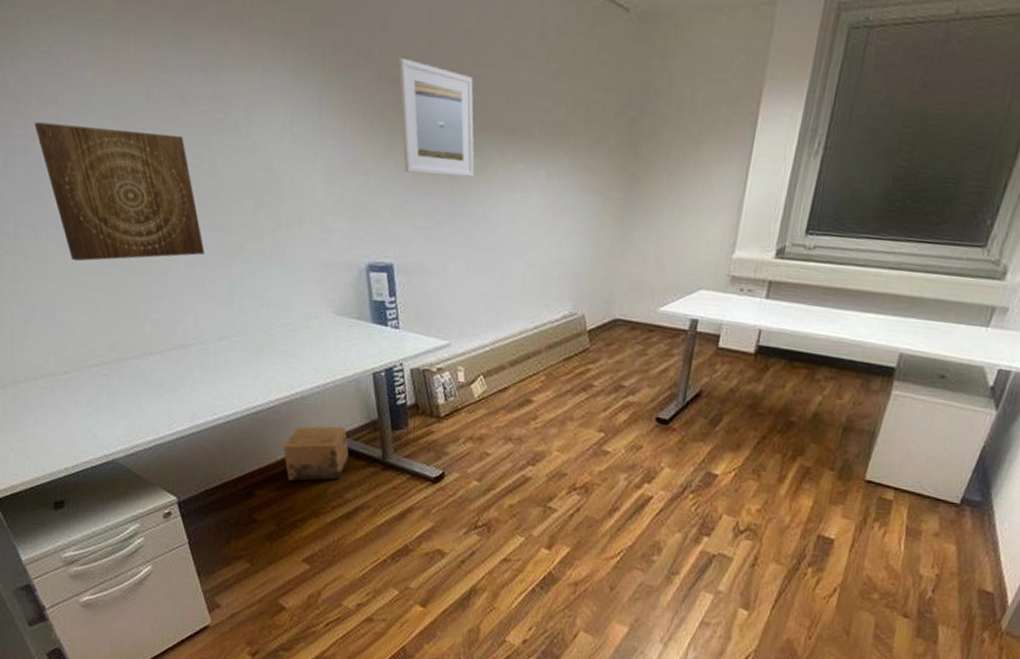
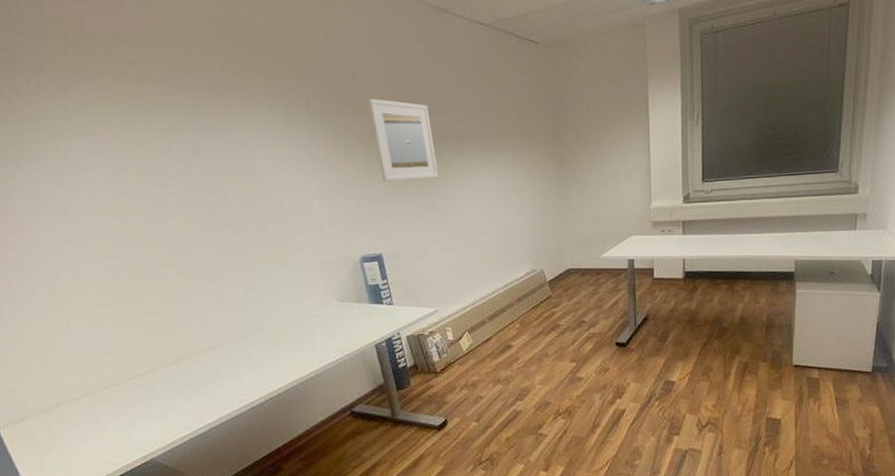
wall art: present [34,122,205,261] -> none [73,180,223,292]
cardboard box: present [282,426,349,481] -> none [303,394,363,450]

